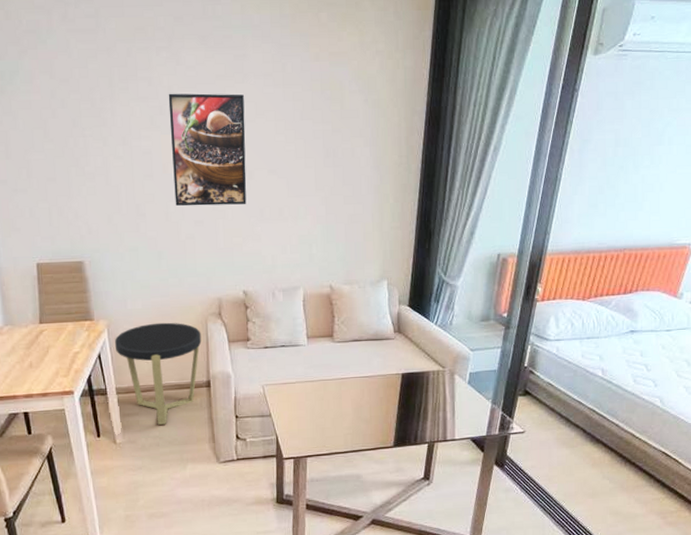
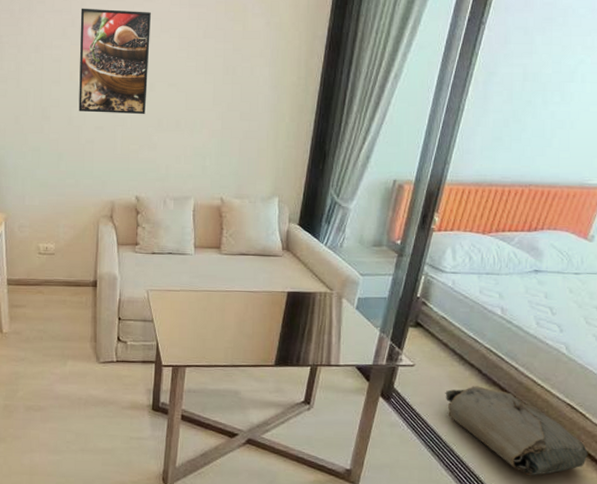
side table: present [115,322,202,425] -> none [11,220,92,319]
bag: none [554,445,681,522] -> present [445,386,588,476]

